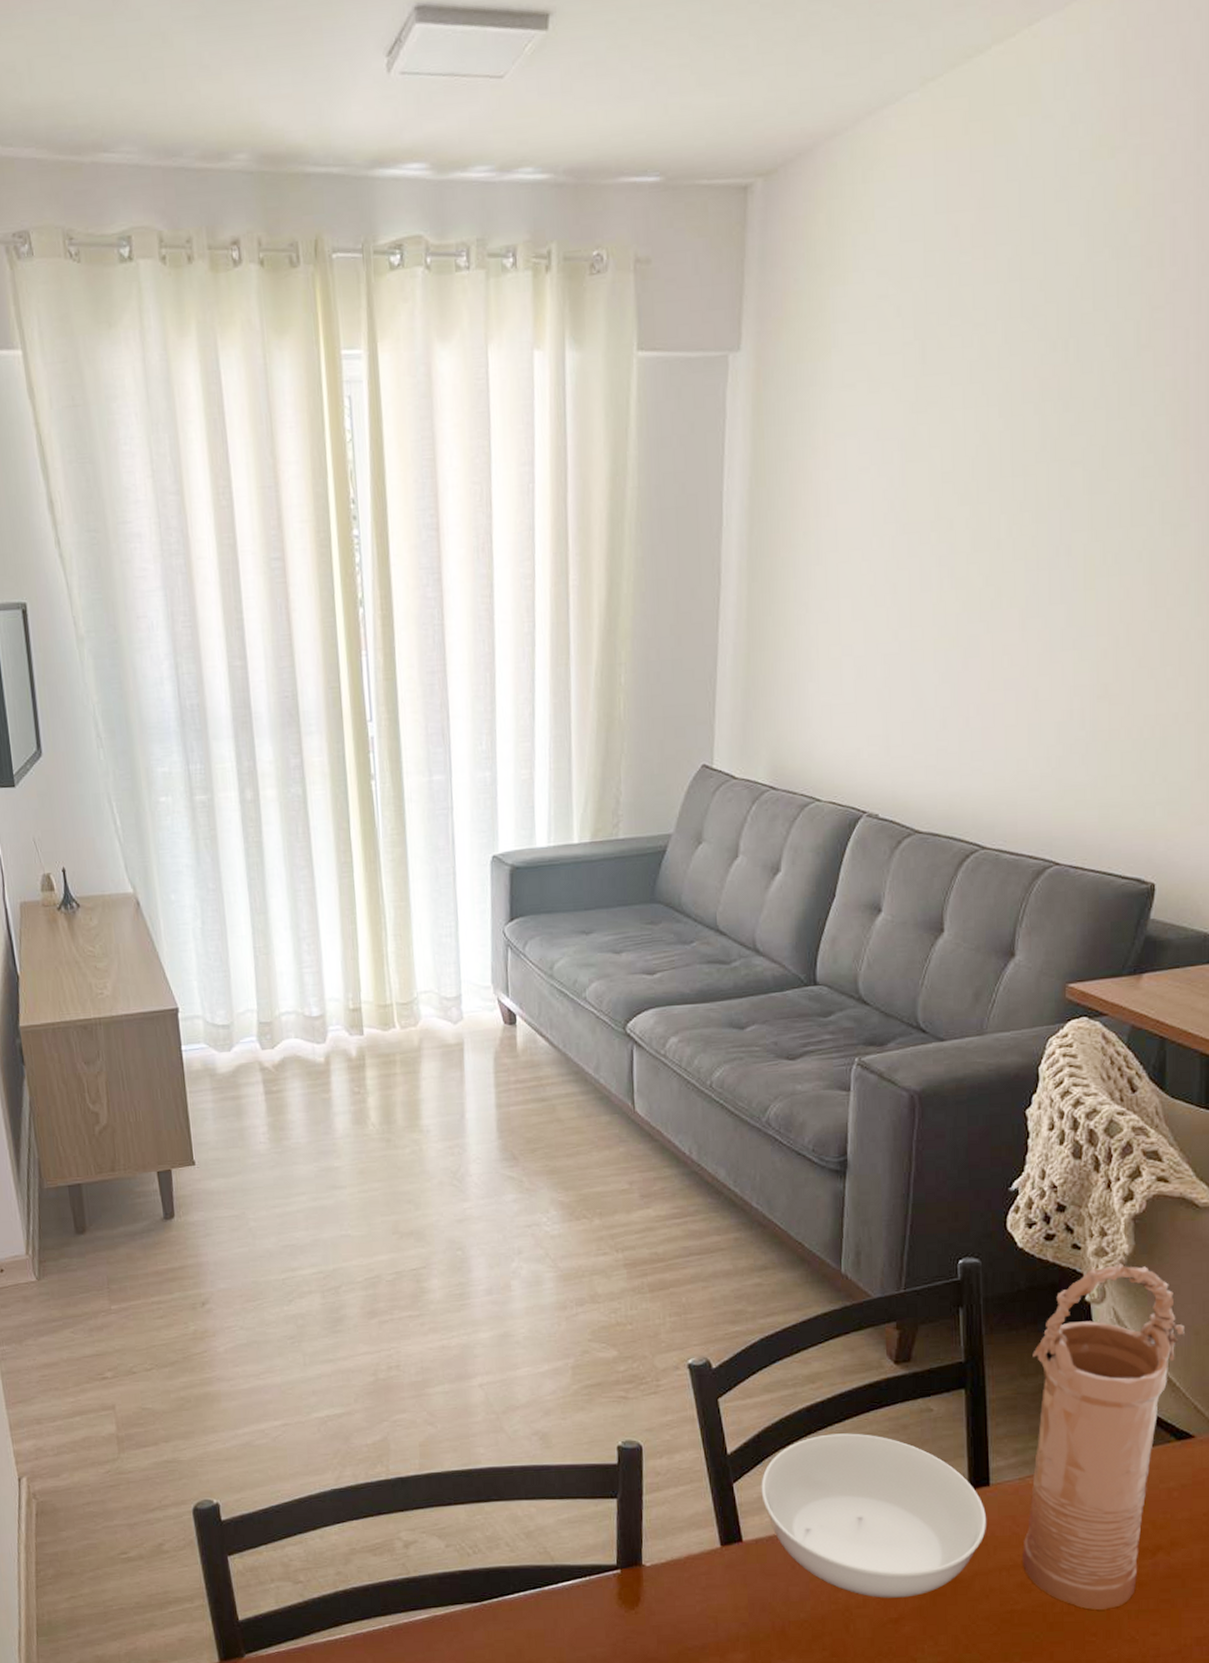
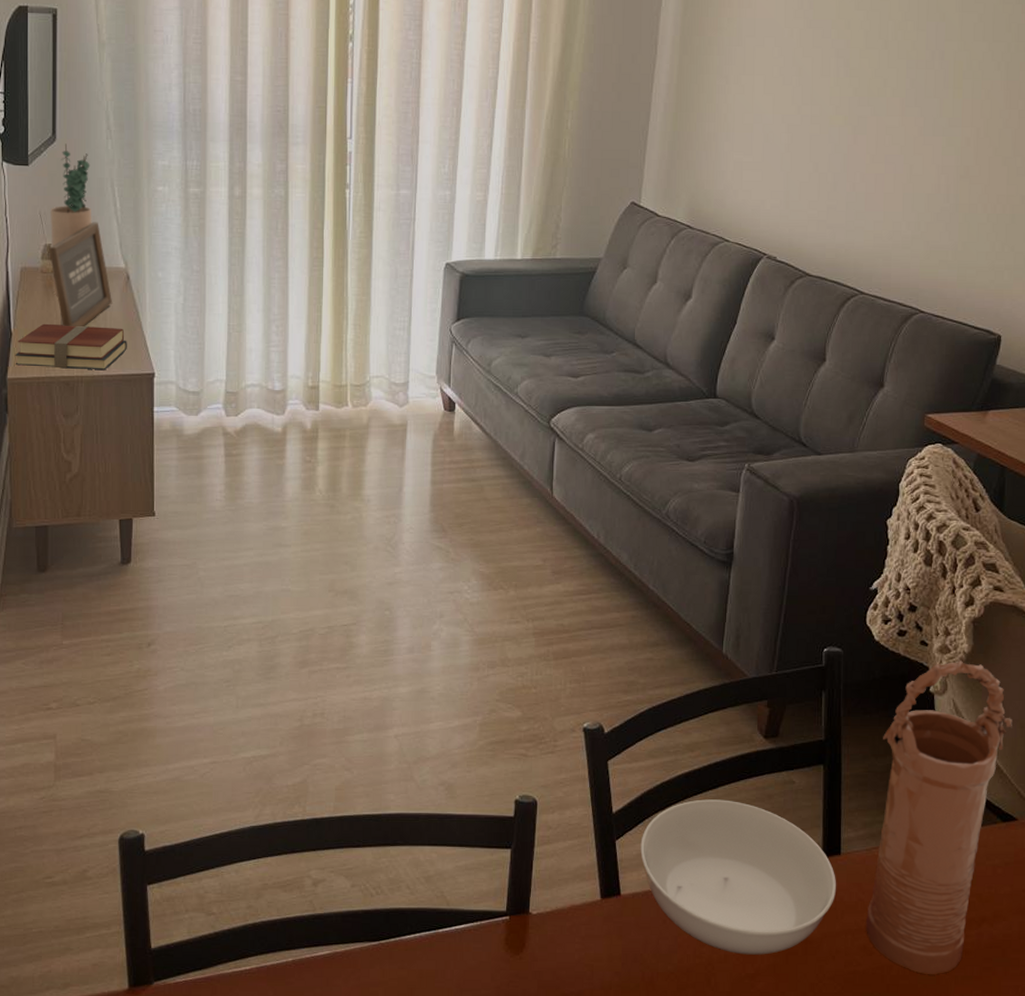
books: none [25,961,146,1012] -> present [15,323,127,371]
vase: none [43,758,92,932] -> present [49,143,92,297]
picture frame: none [47,844,124,964] -> present [48,222,112,326]

